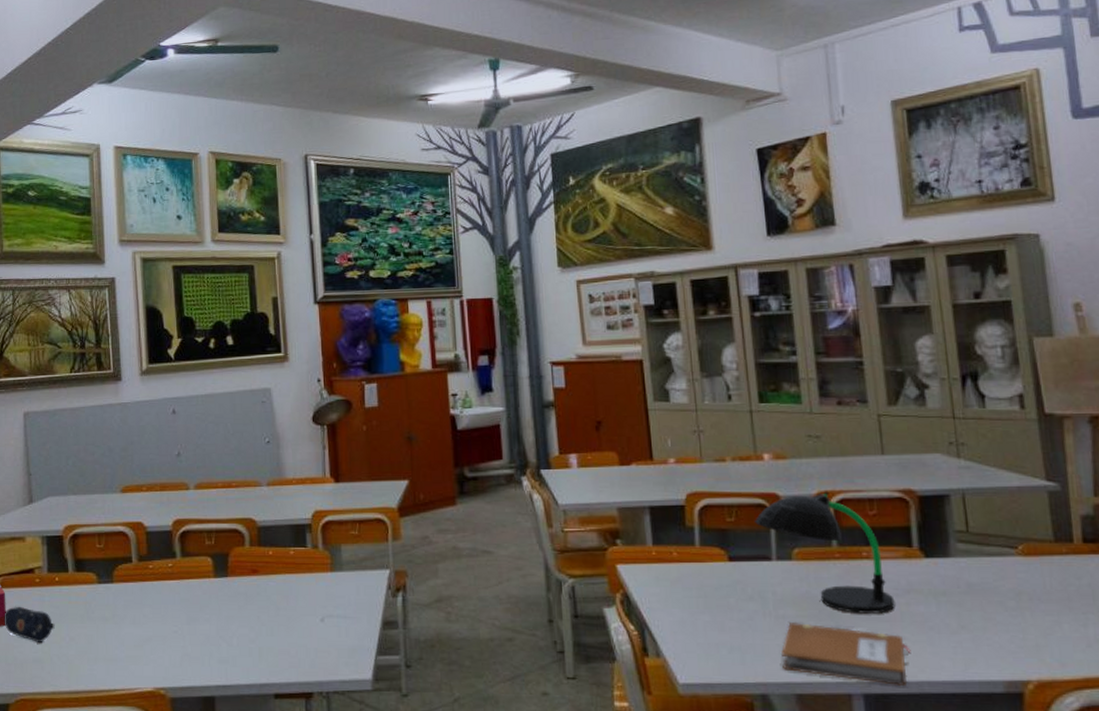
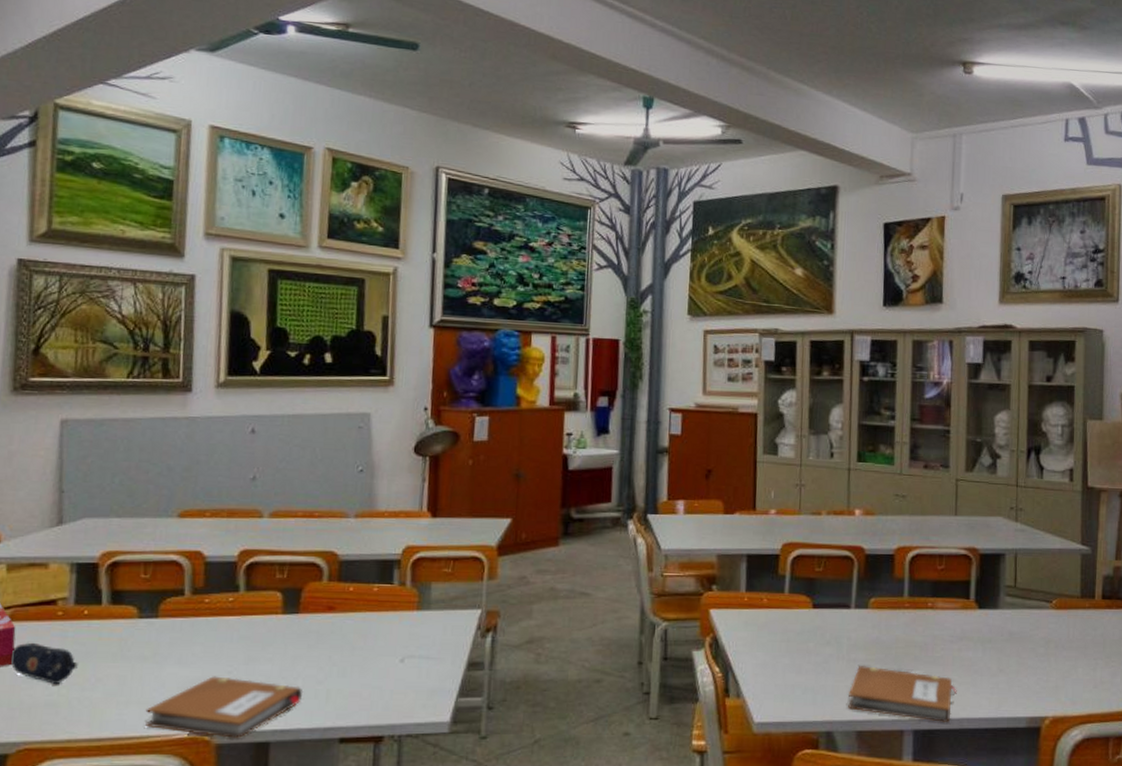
notebook: none [111,635,239,692] -> present [145,676,304,738]
desk lamp: present [755,491,895,614] -> none [840,546,950,658]

